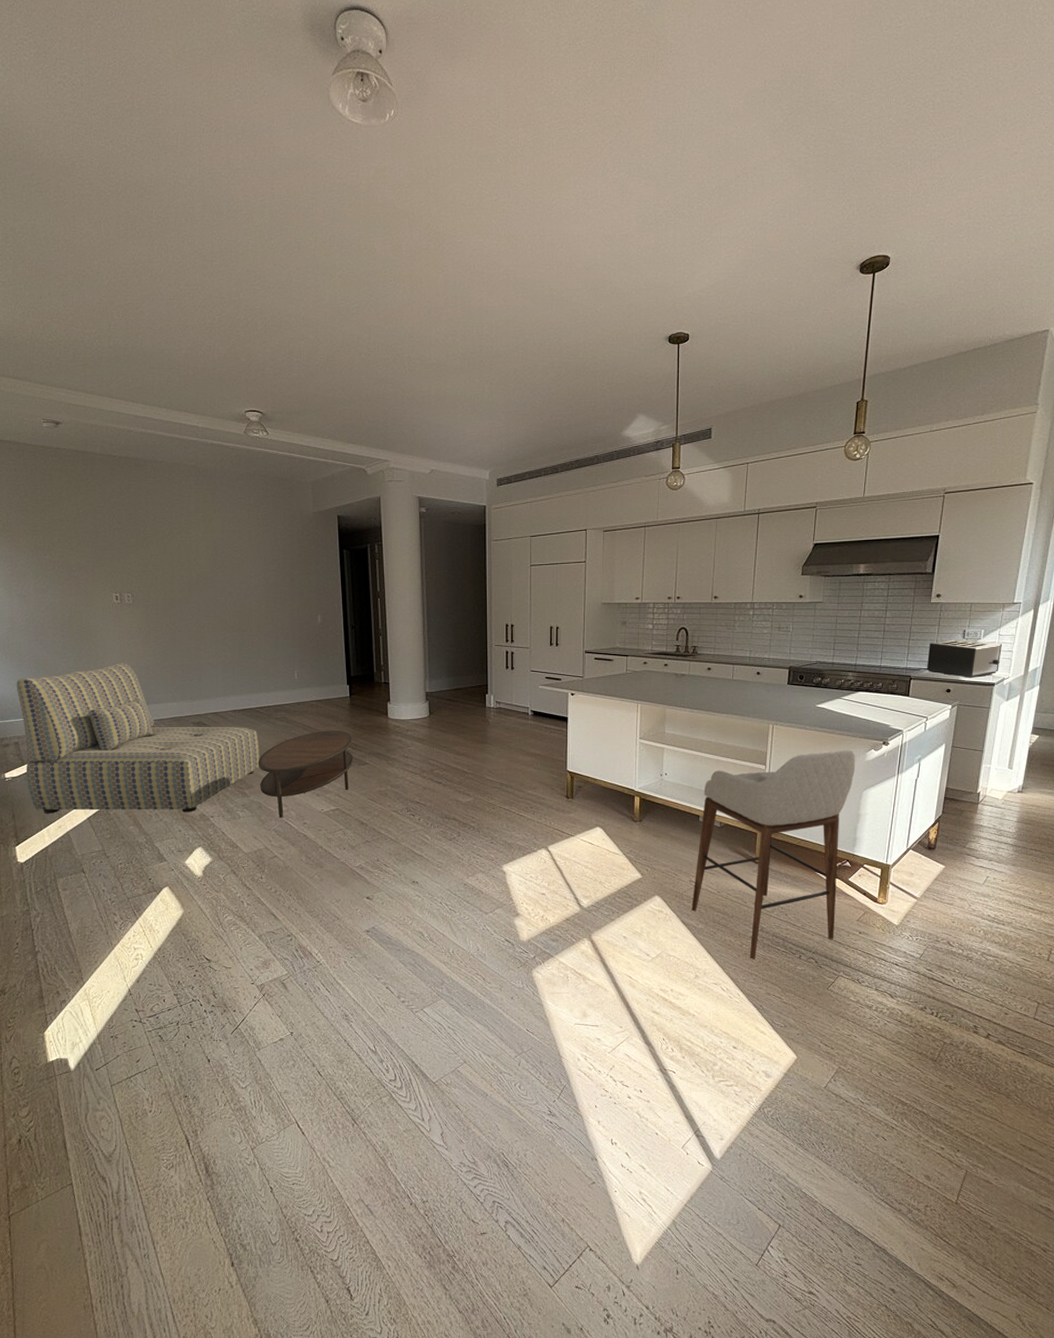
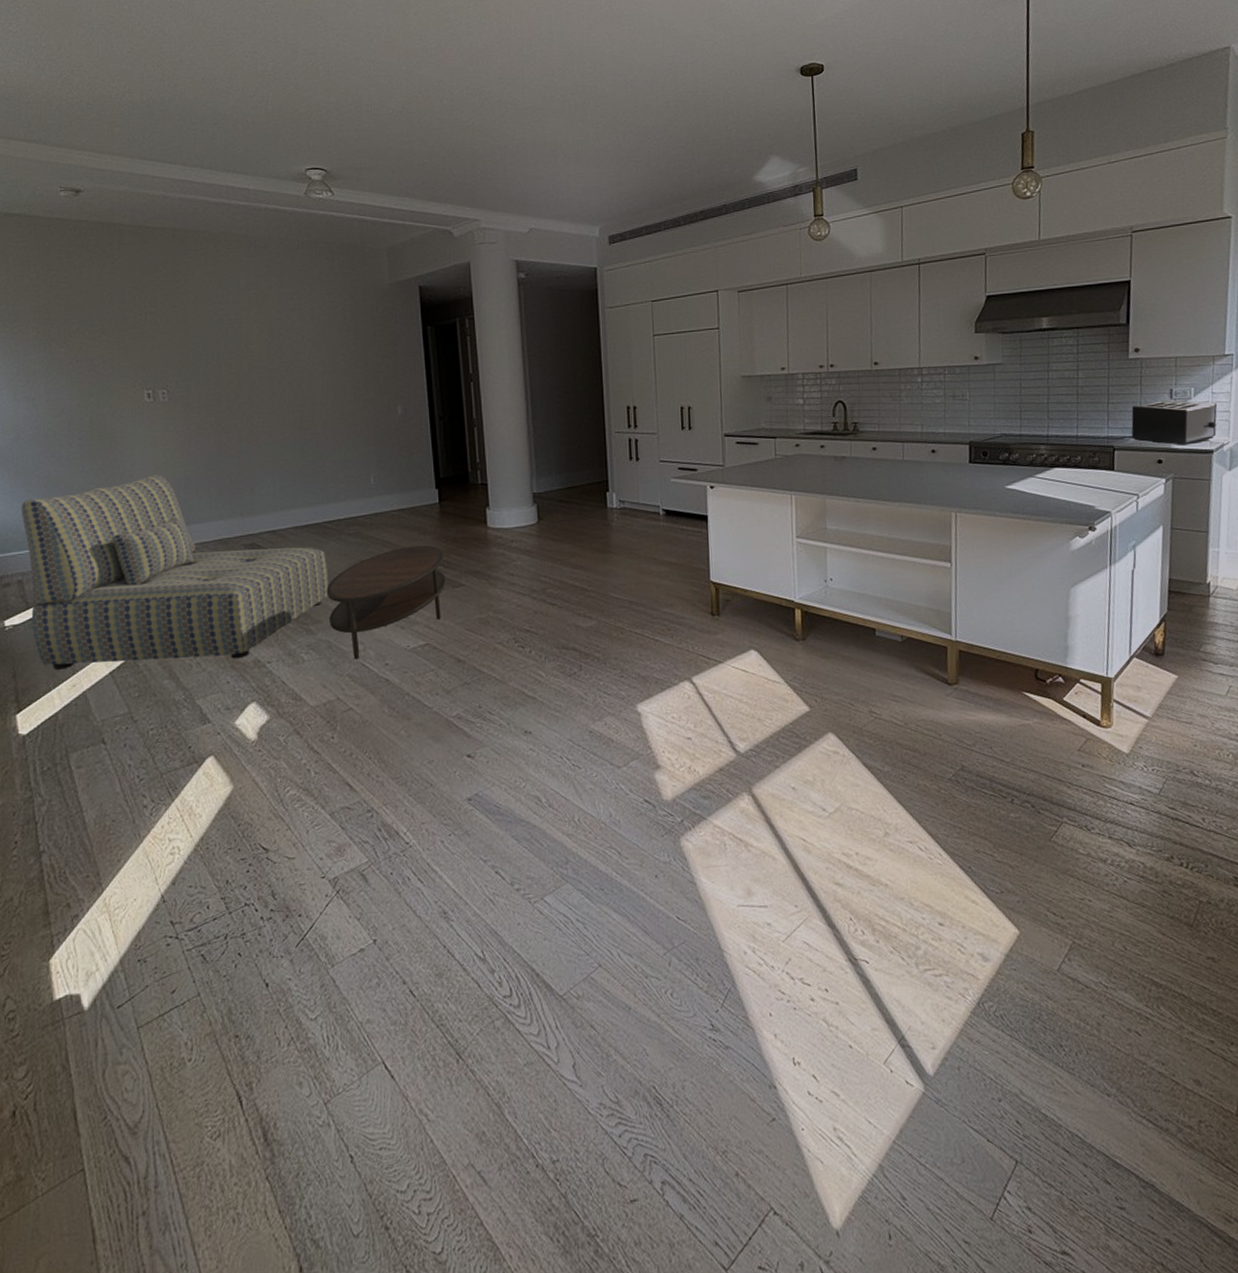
bar stool: present [691,749,856,959] -> none [873,538,1059,808]

